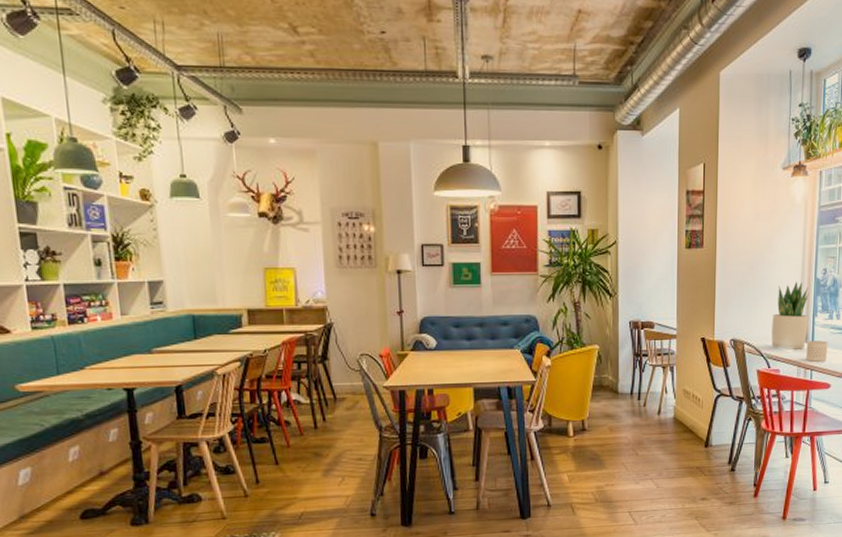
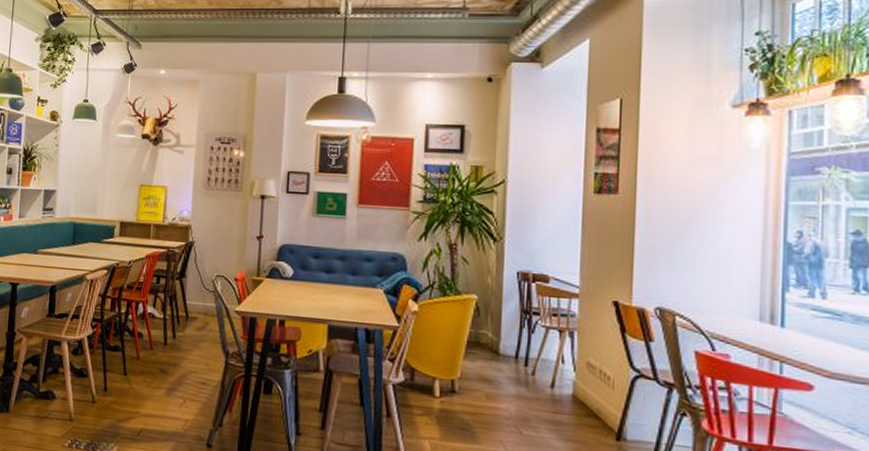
planter: present [771,281,809,350] -> none [717,243,775,332]
mug: present [806,340,828,363] -> none [772,321,808,354]

